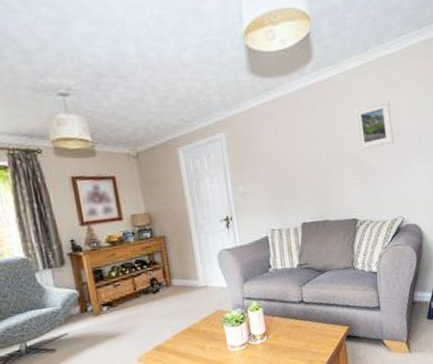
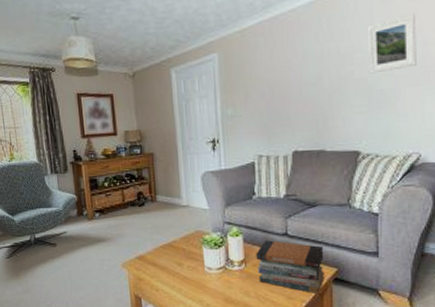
book stack: none [276,307,339,354] -> present [256,240,325,295]

